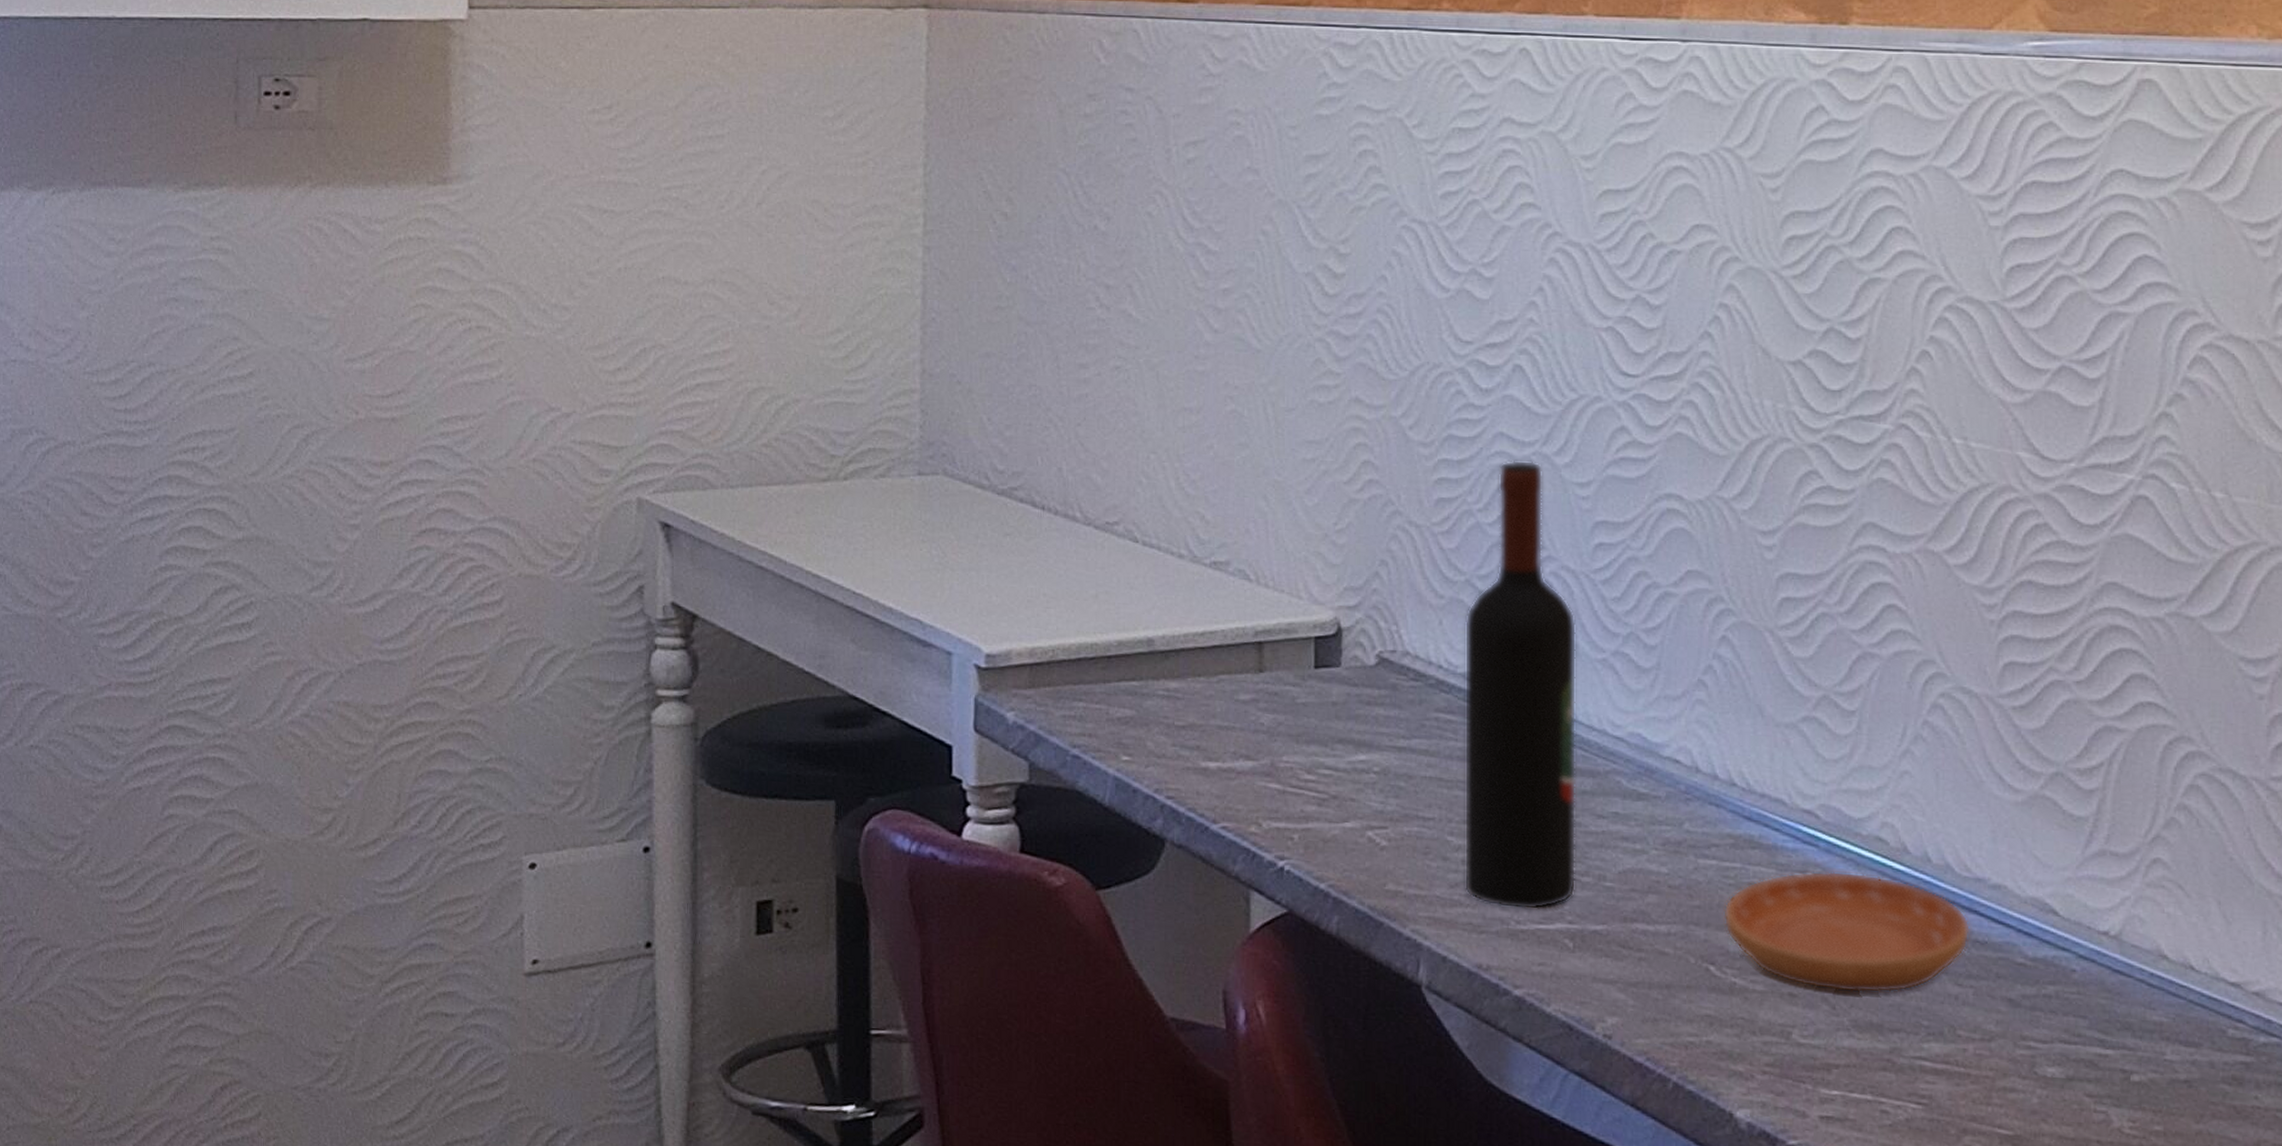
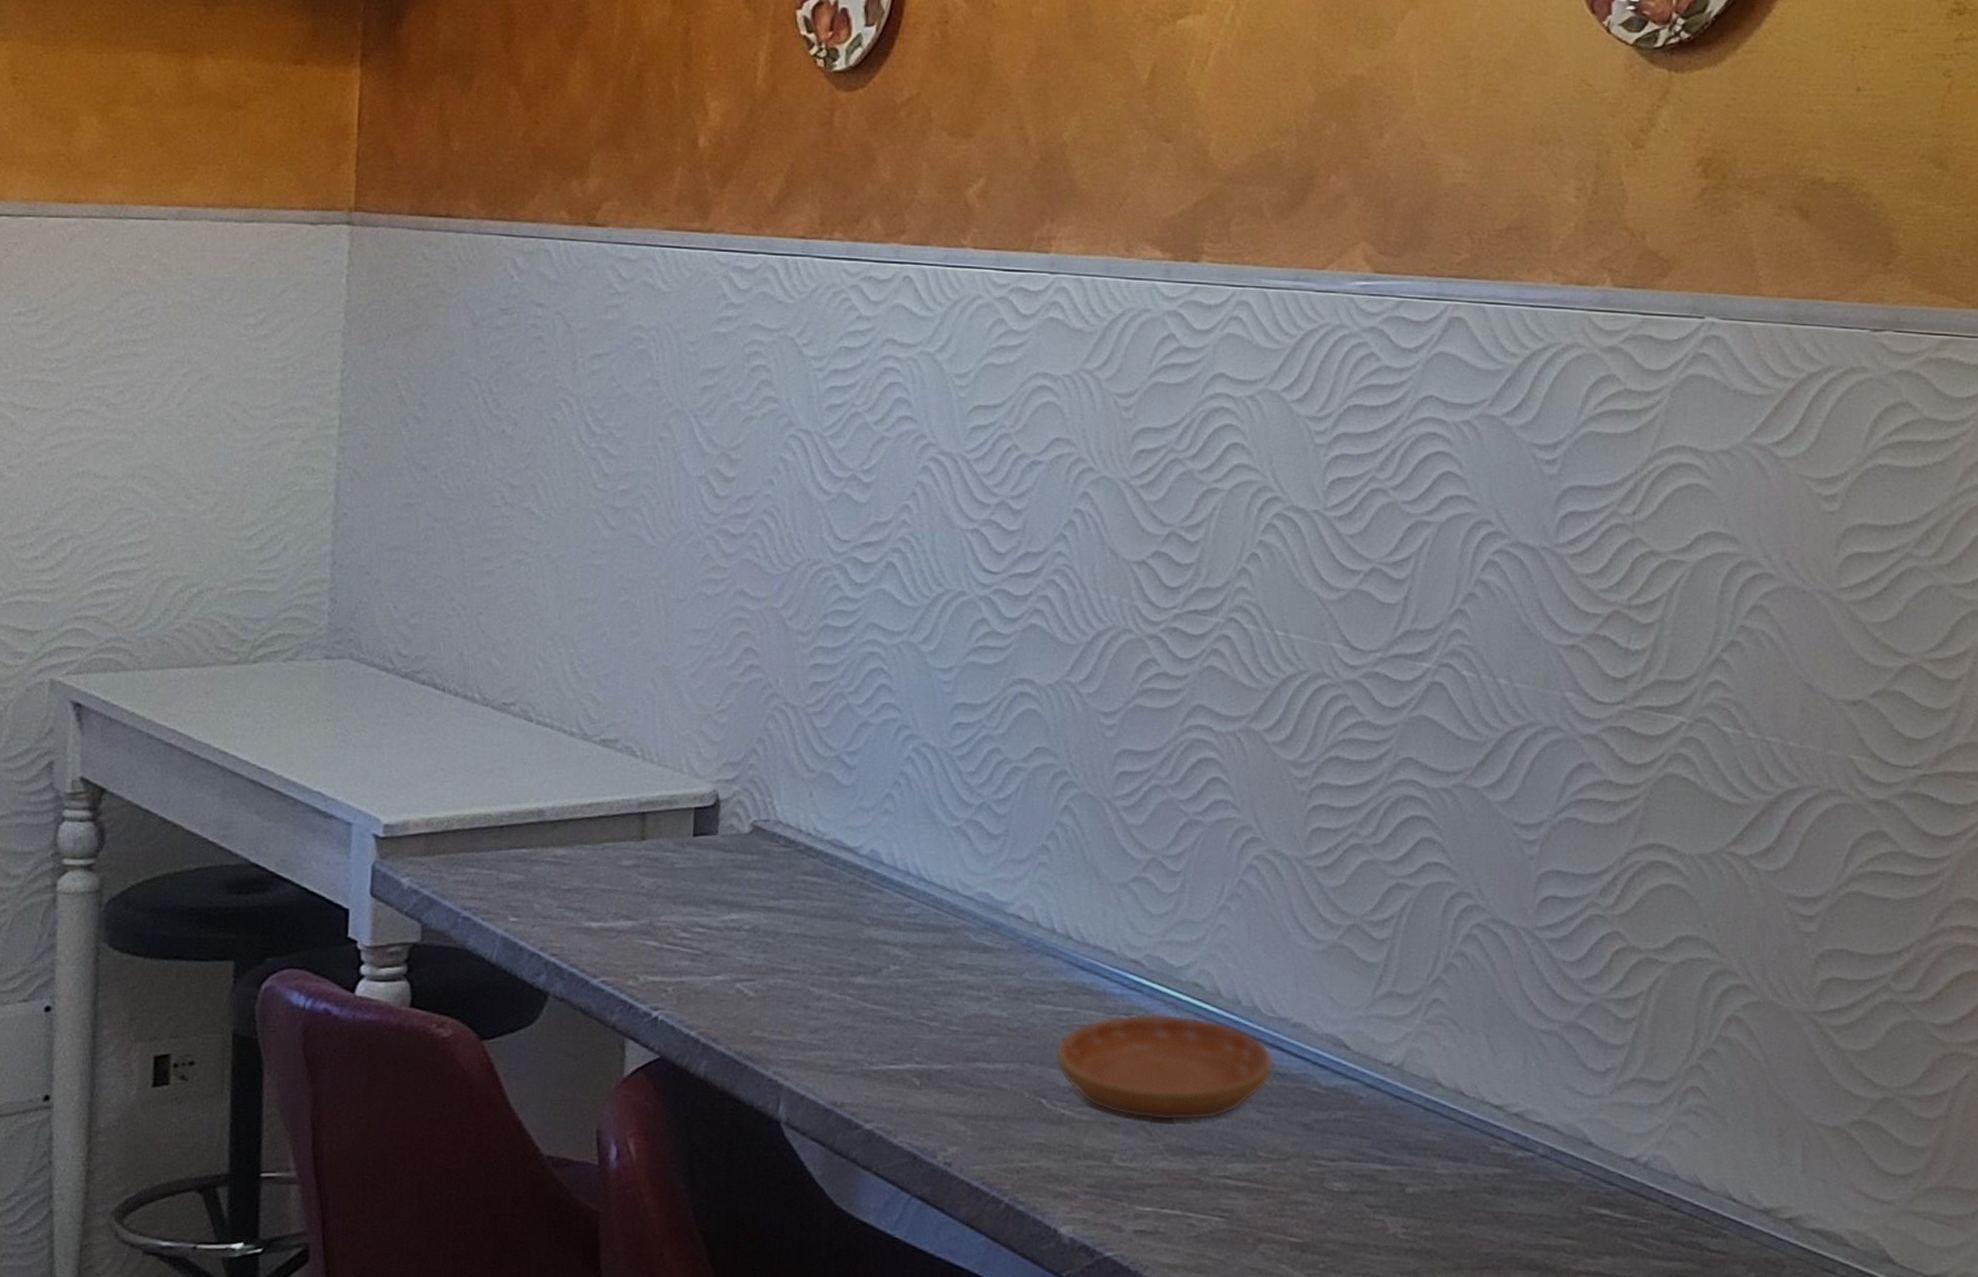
wine bottle: present [1464,460,1577,910] -> none [823,647,935,1052]

